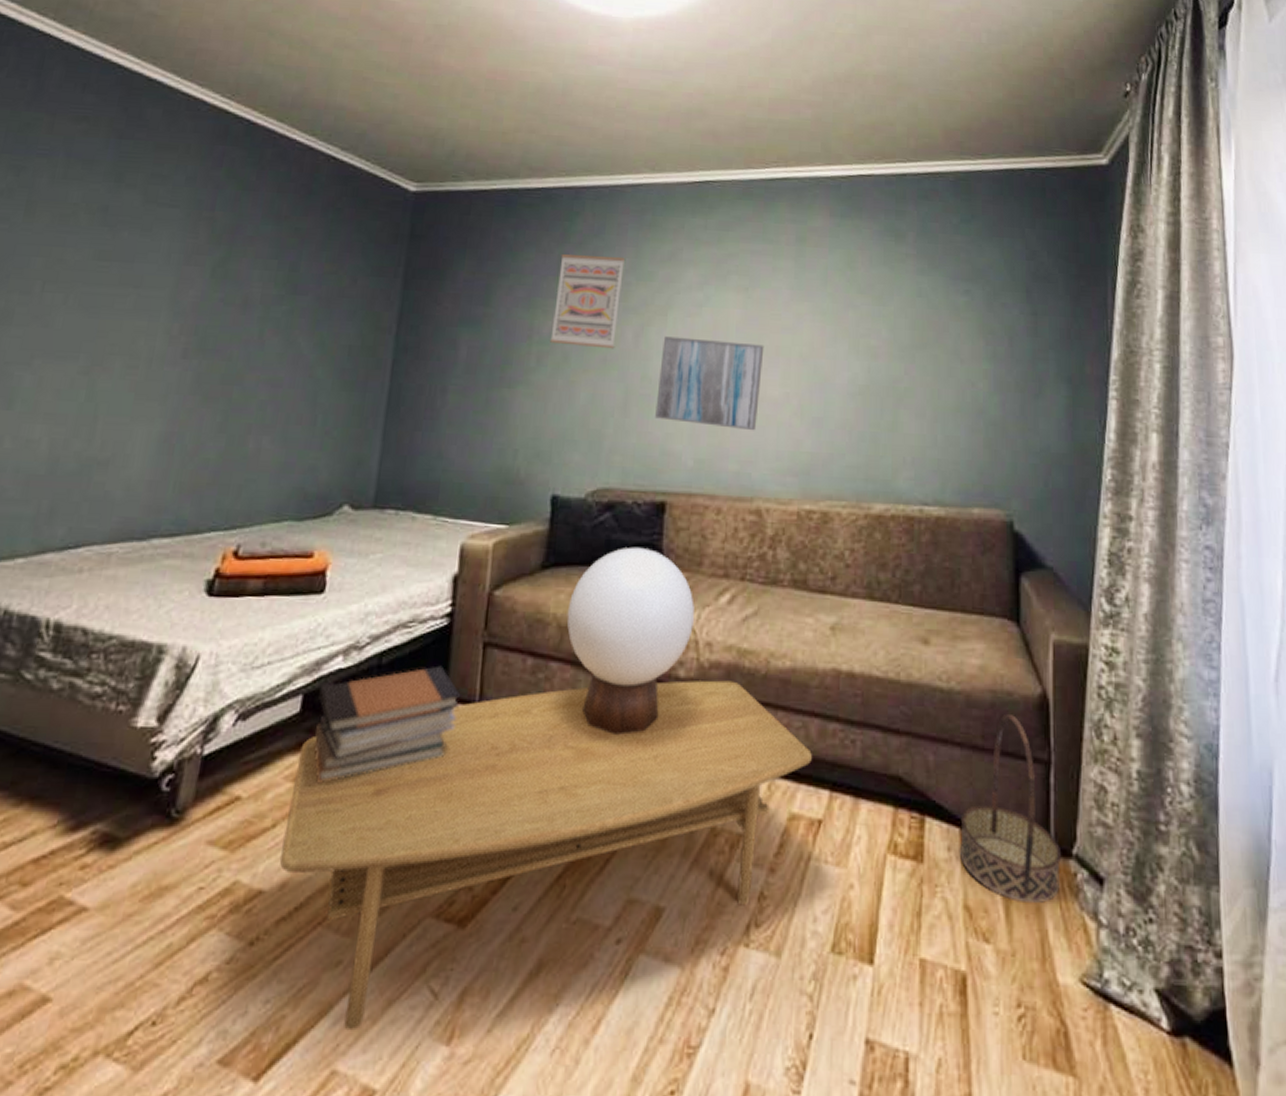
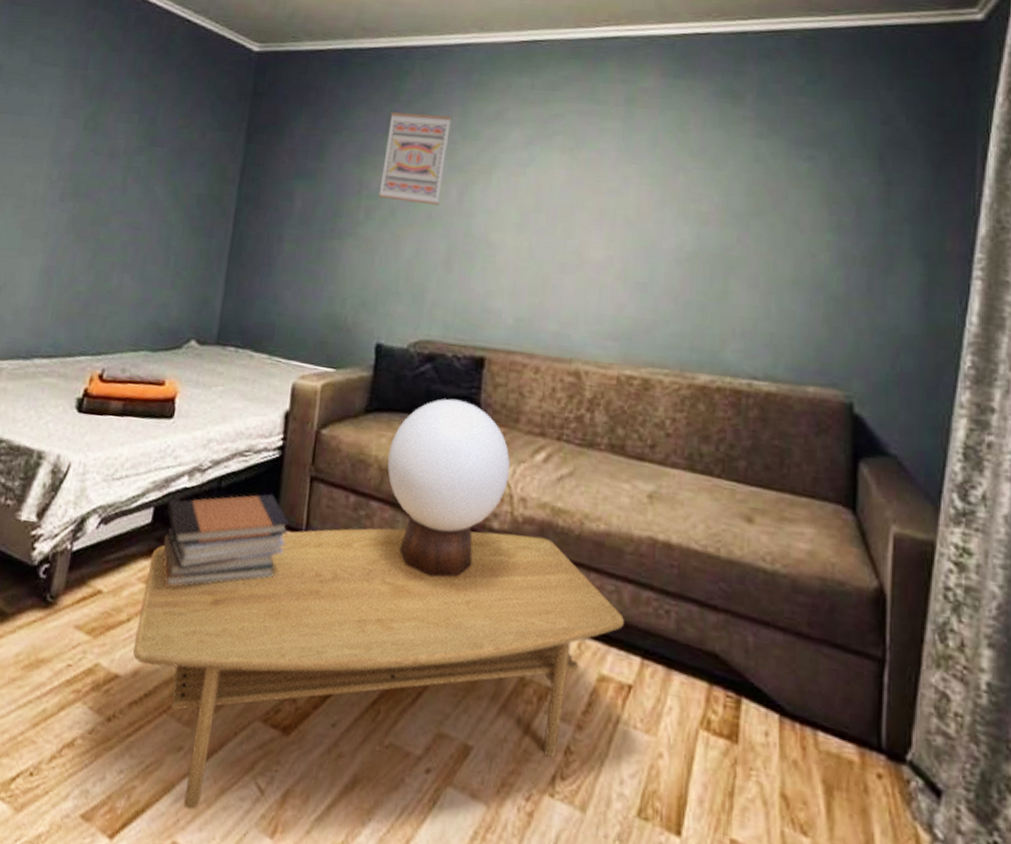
wall art: present [655,336,765,431] -> none [477,195,589,293]
basket: present [959,713,1062,904] -> none [777,603,894,805]

